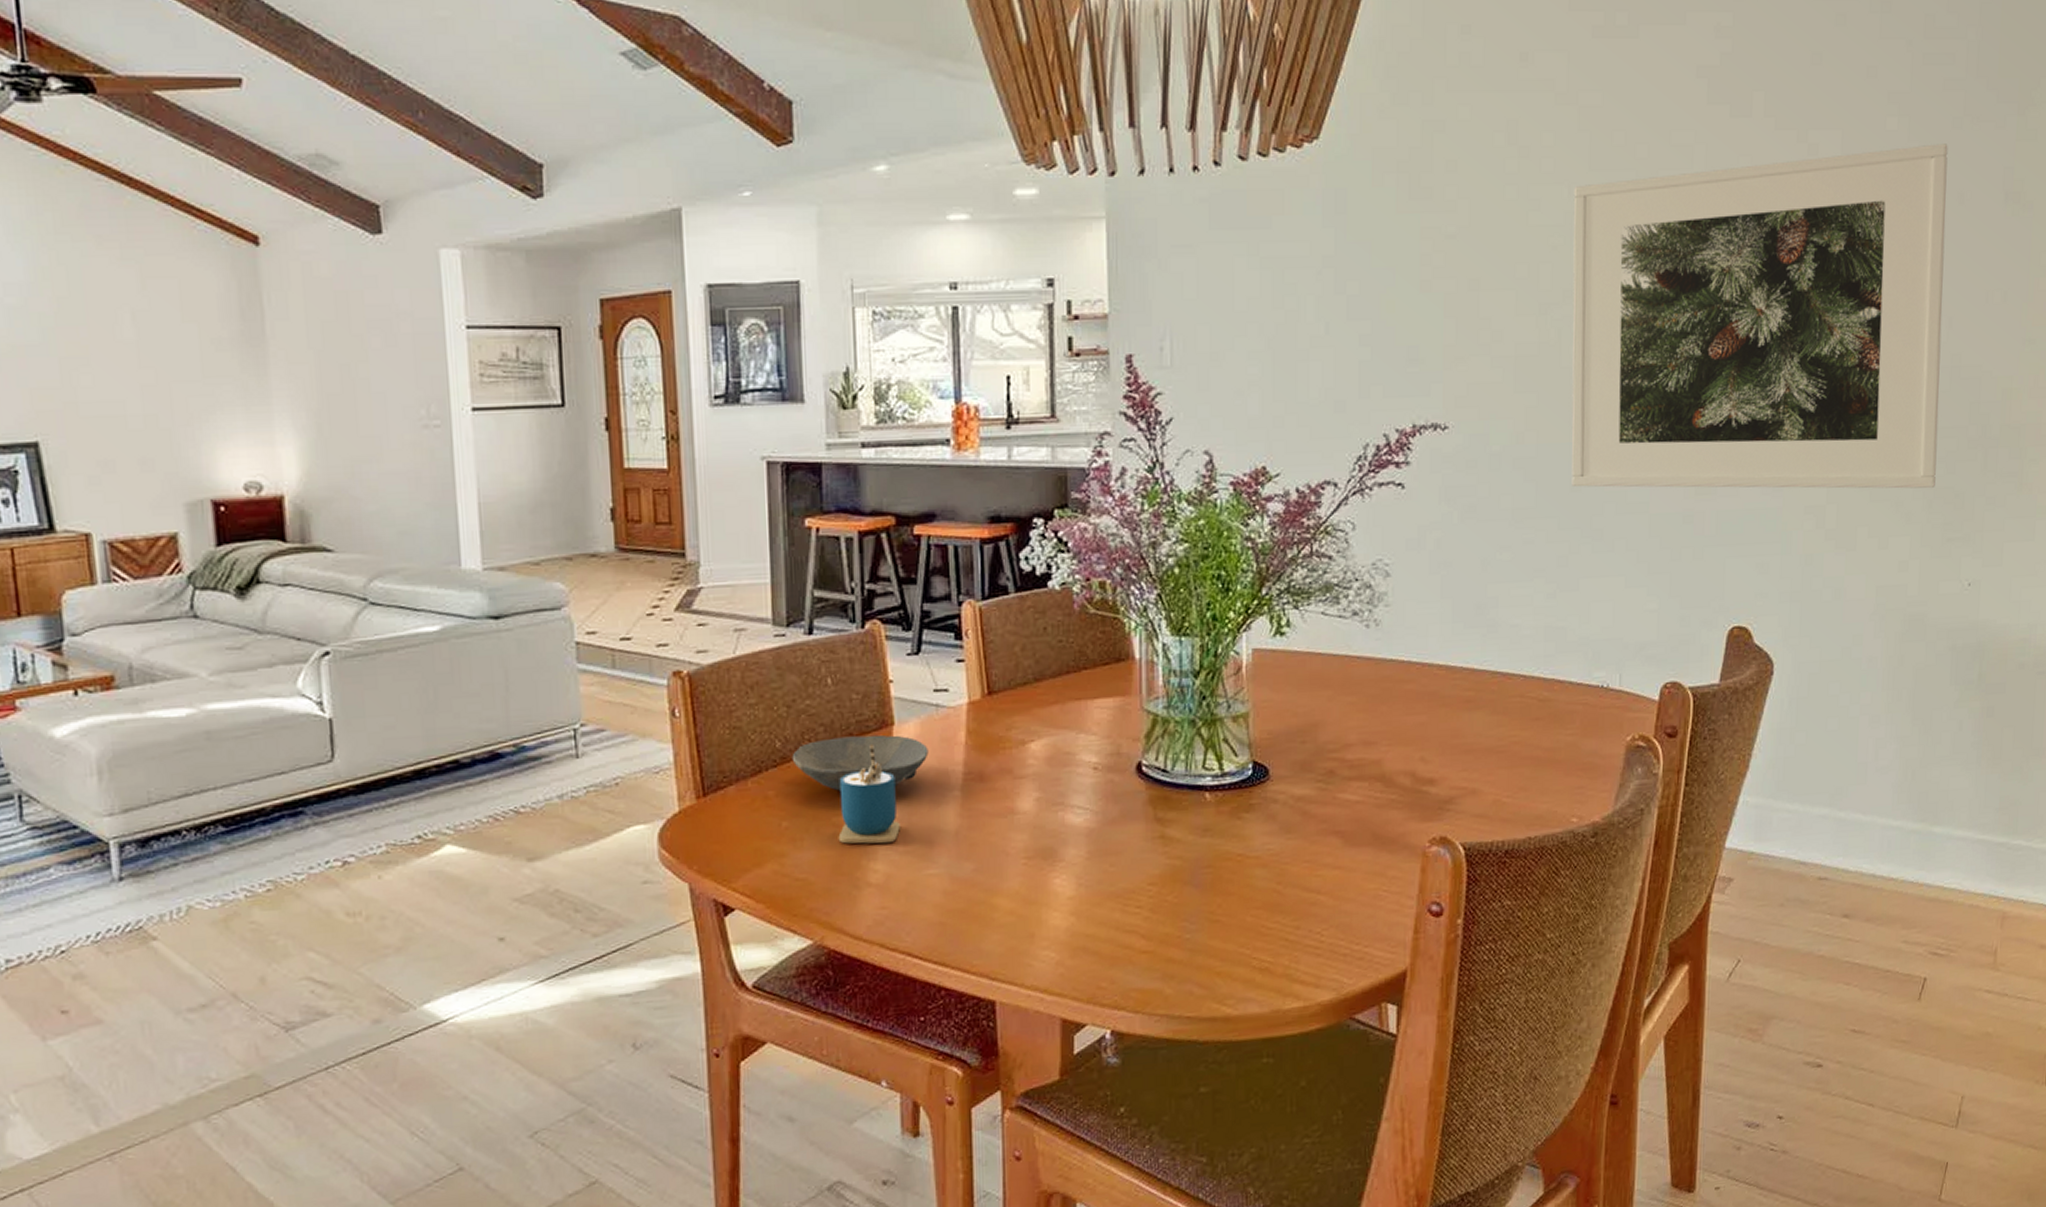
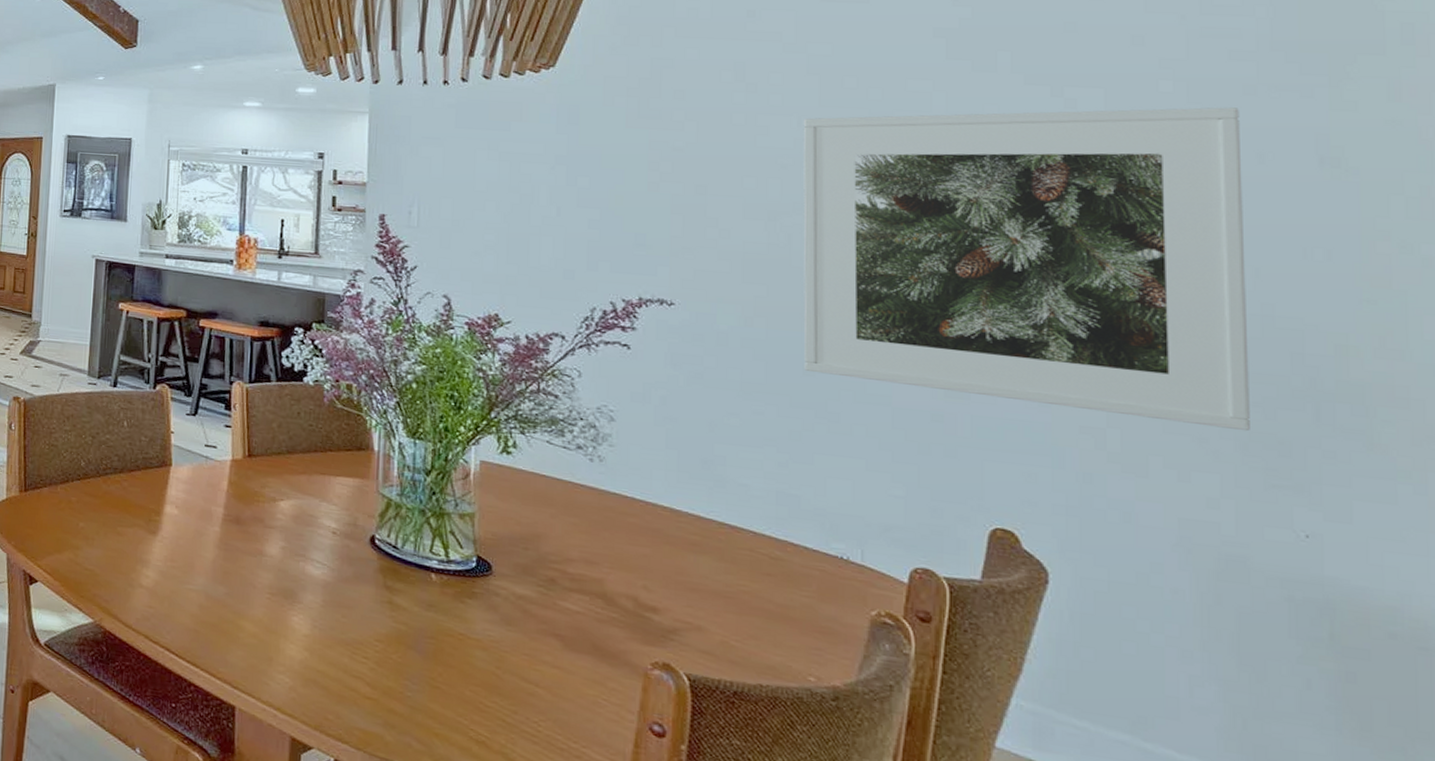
bowl: present [791,734,929,791] -> none [92,466,197,513]
cup: present [838,743,900,844] -> none [120,476,169,557]

